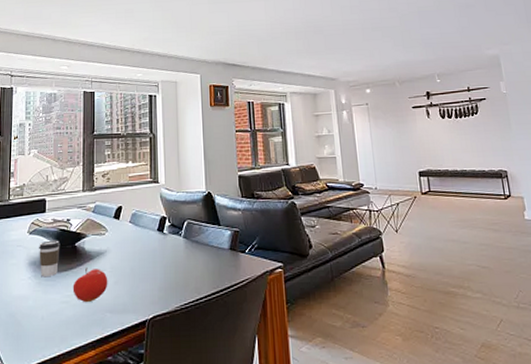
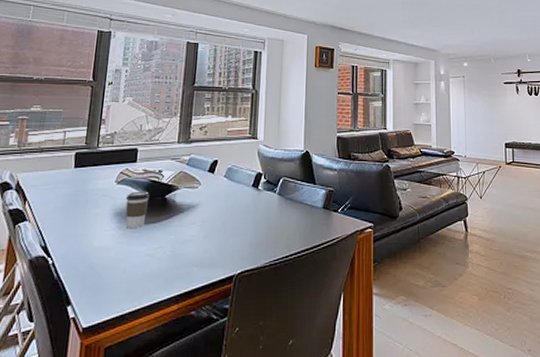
fruit: present [72,266,108,303] -> none [159,219,198,257]

